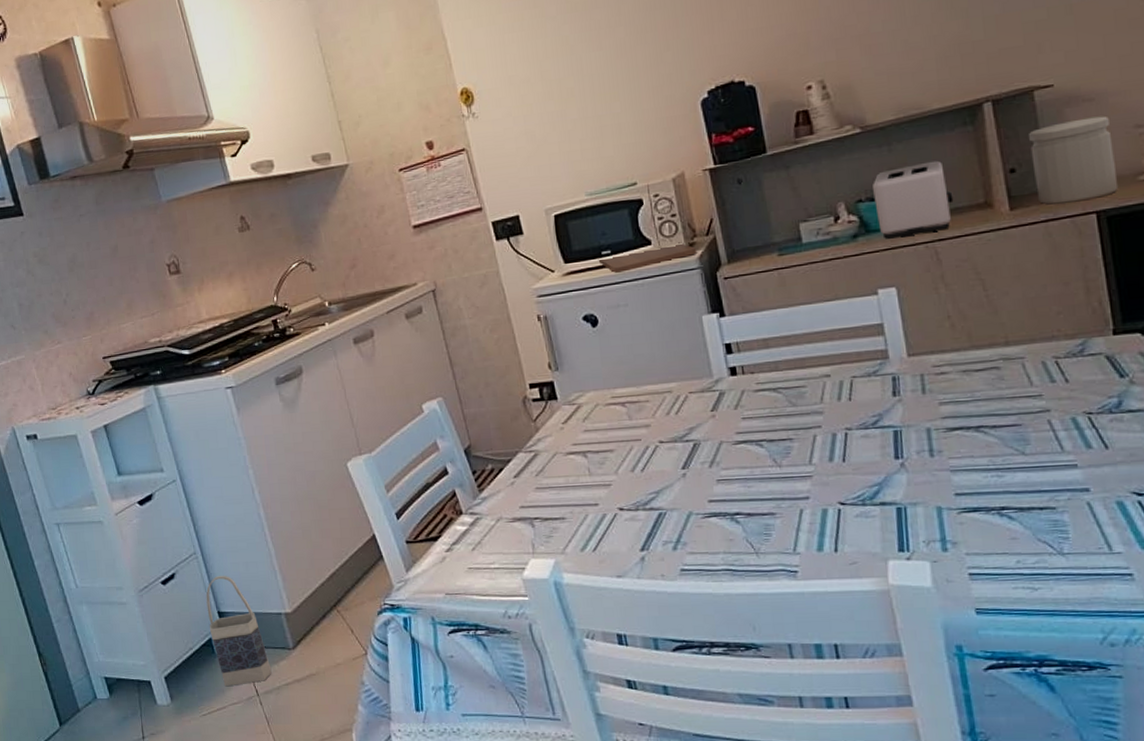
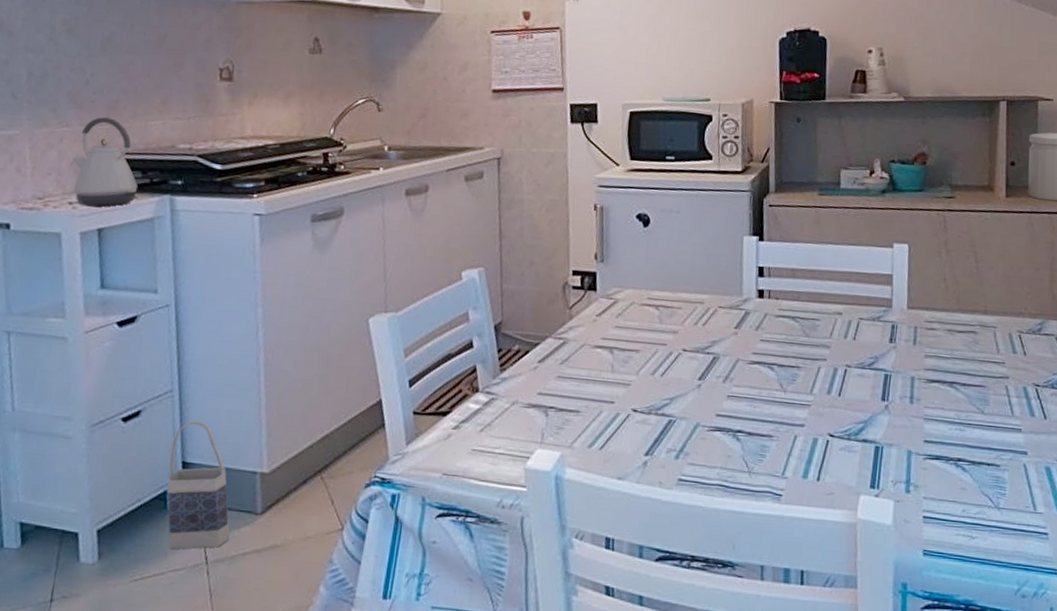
kettle: none [70,328,127,409] -> present [72,117,139,207]
cutting board: present [598,242,696,274] -> none [661,161,750,181]
toaster: present [873,160,954,239] -> none [904,139,966,203]

